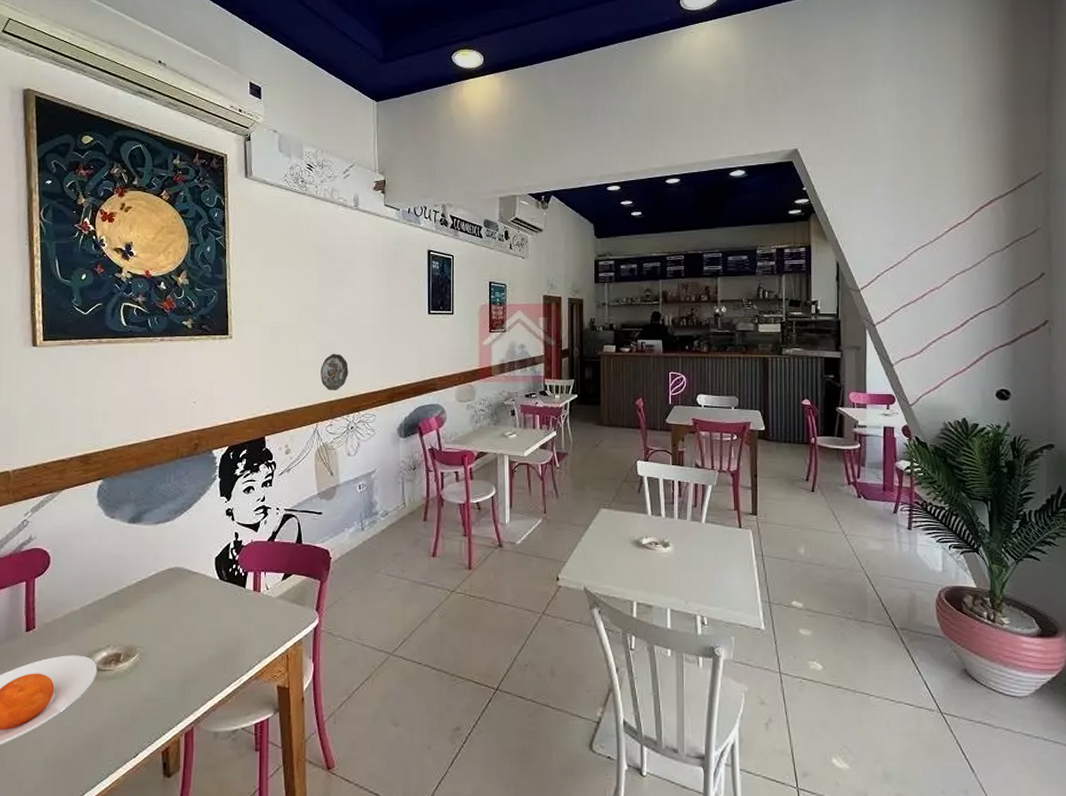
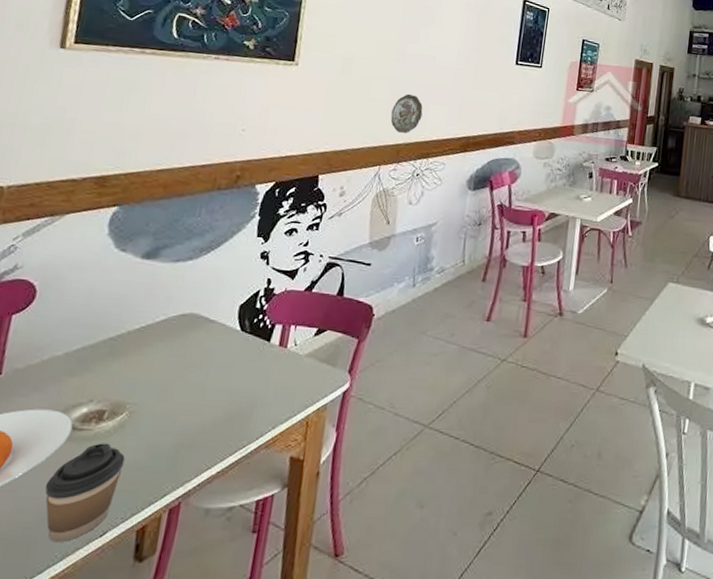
coffee cup: none [84,681,143,763] -> present [45,443,125,543]

